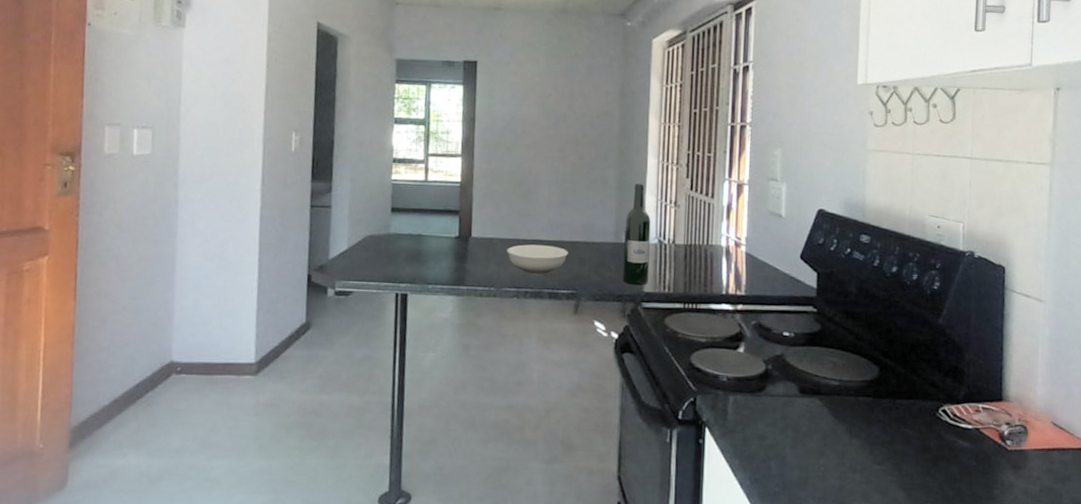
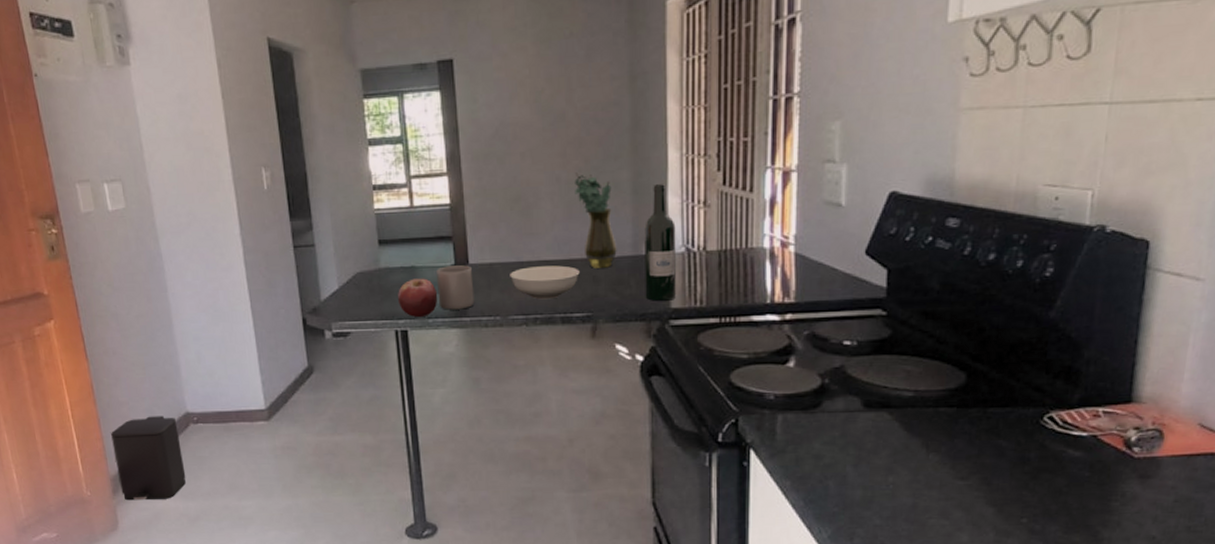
pedal bin: none [79,363,159,456] -> present [111,416,186,501]
fruit: none [402,246,440,282] -> present [398,278,438,317]
mug: none [439,237,475,278] -> present [437,265,475,310]
vase: none [569,166,601,251] -> present [575,172,617,268]

